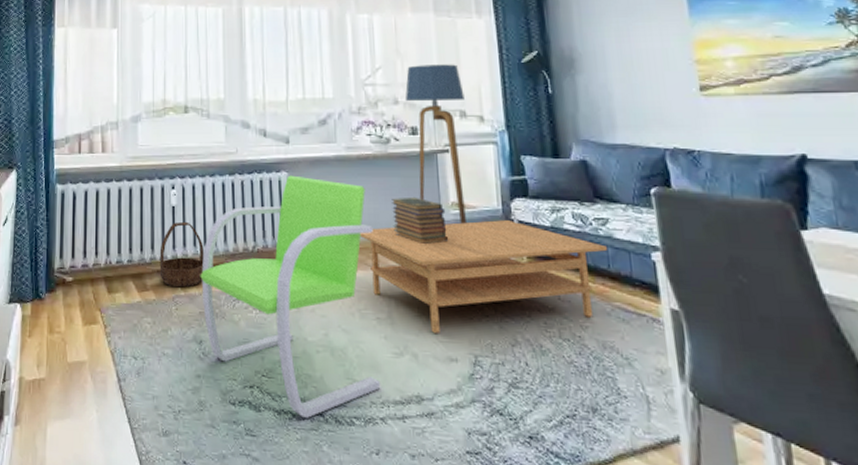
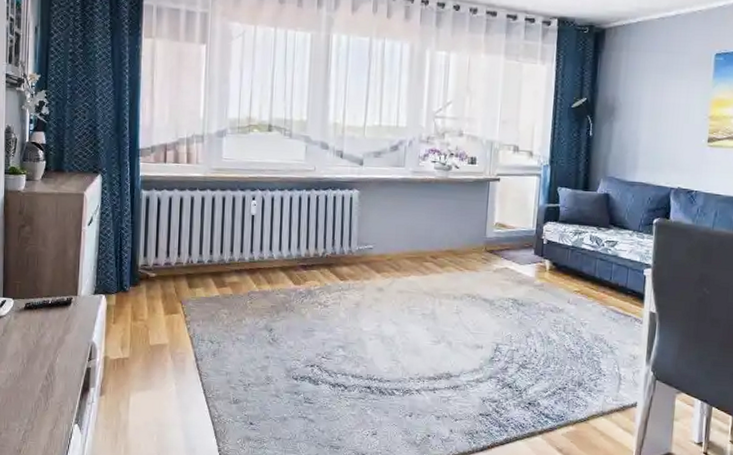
basket: present [159,221,204,288] -> none [237,229,279,286]
armchair: present [200,175,381,418] -> none [274,193,428,390]
coffee table: present [360,220,608,333] -> none [416,239,613,326]
book stack: present [392,197,449,245] -> none [445,216,490,257]
floor lamp: present [405,64,468,224] -> none [468,102,520,241]

